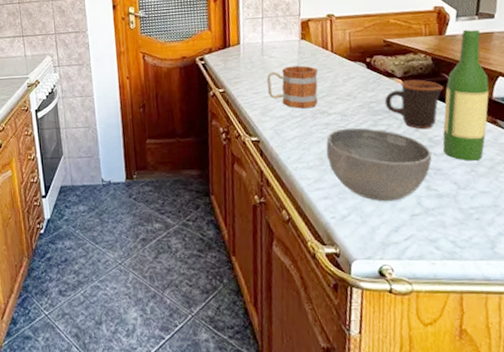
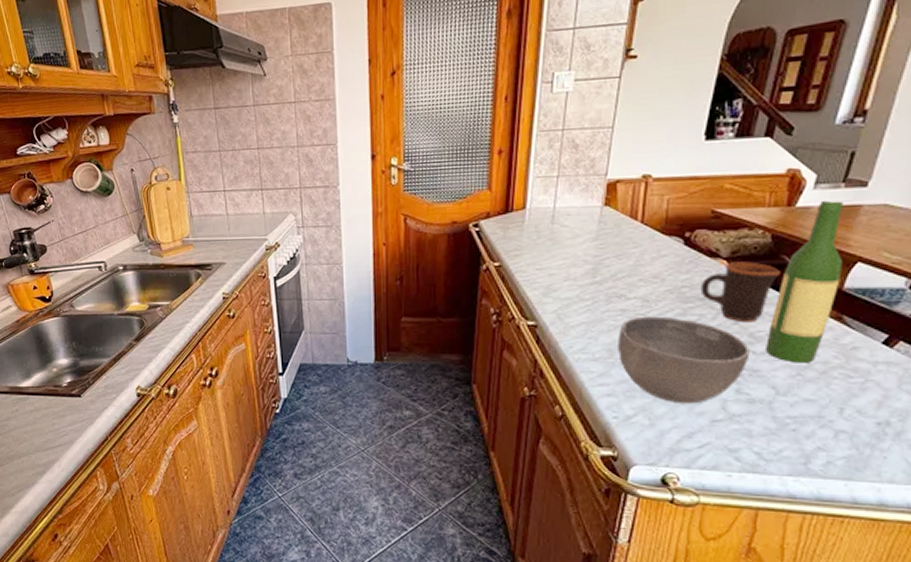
mug: present [267,65,318,109] -> none [553,238,621,291]

